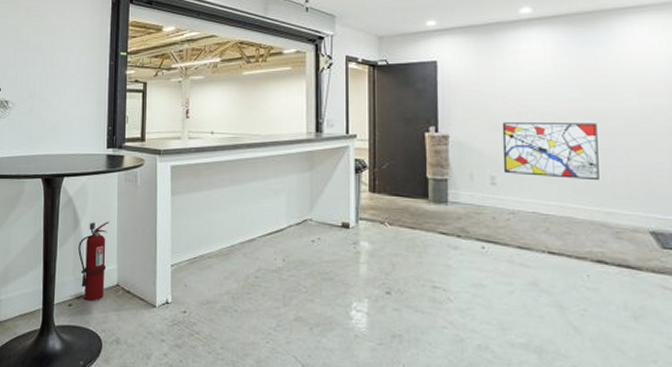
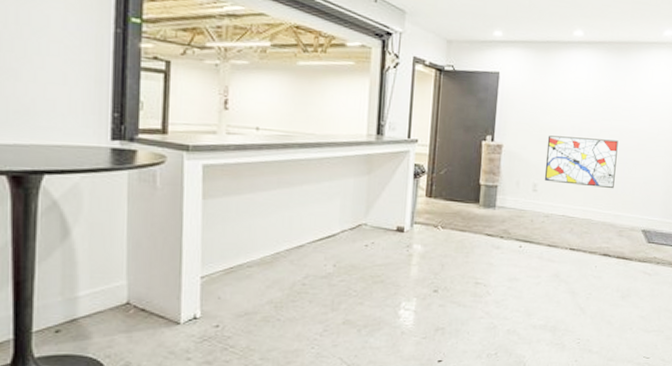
fire extinguisher: present [78,221,109,301] -> none [69,229,115,324]

